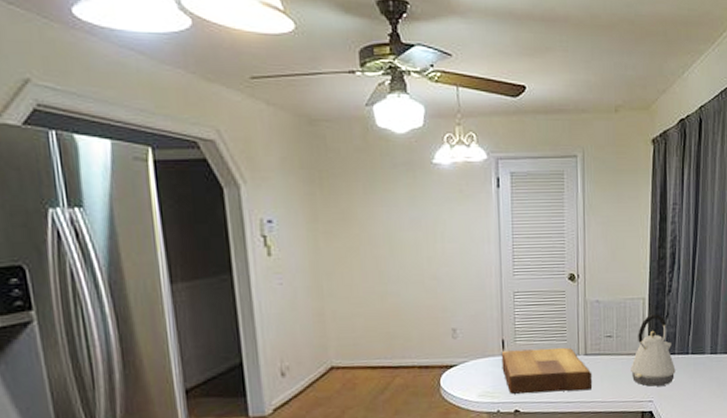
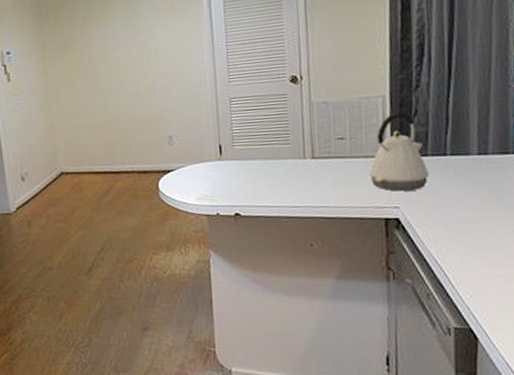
cutting board: present [501,347,593,394] -> none [219,151,323,198]

